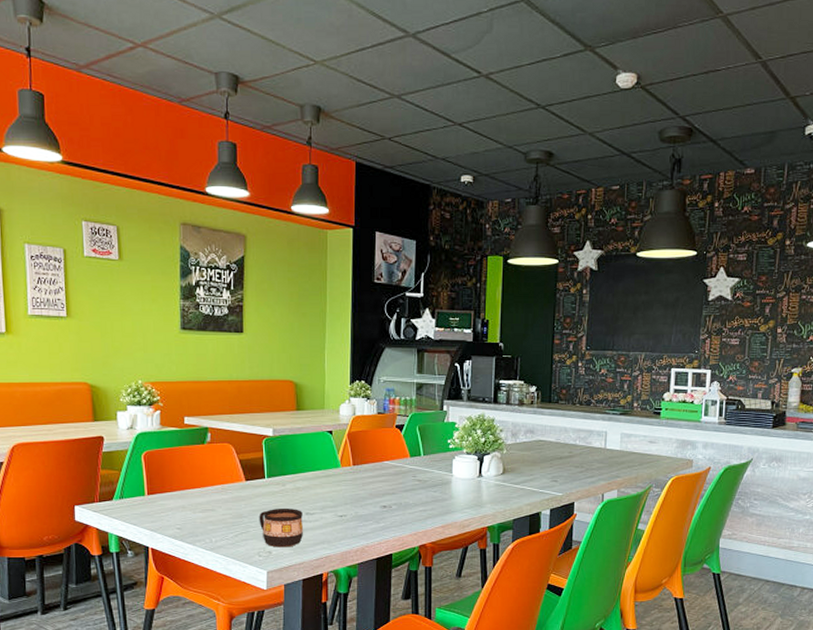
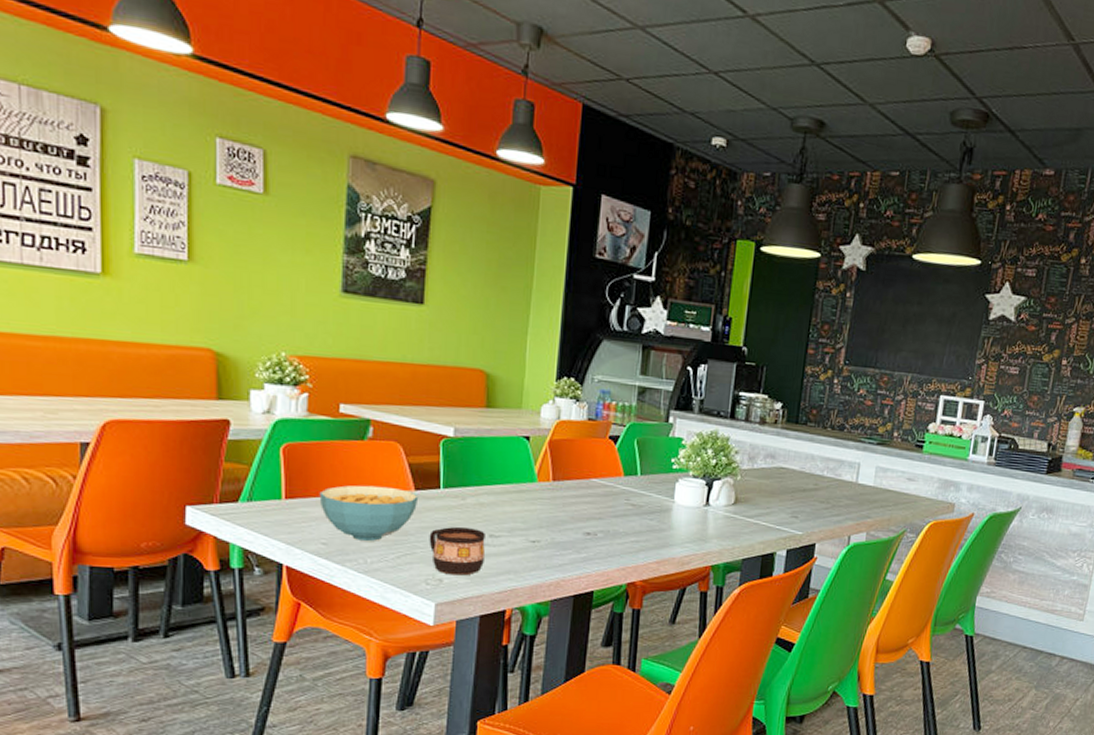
cereal bowl: none [173,480,249,524] -> present [319,485,419,541]

